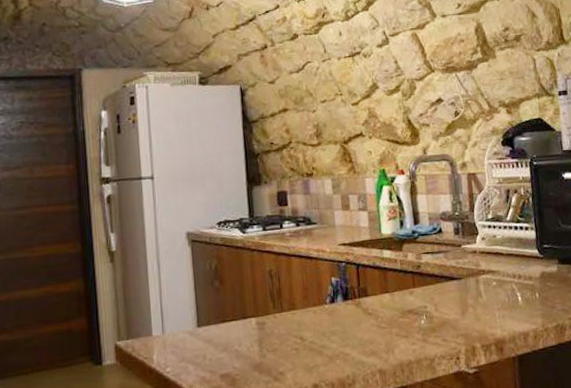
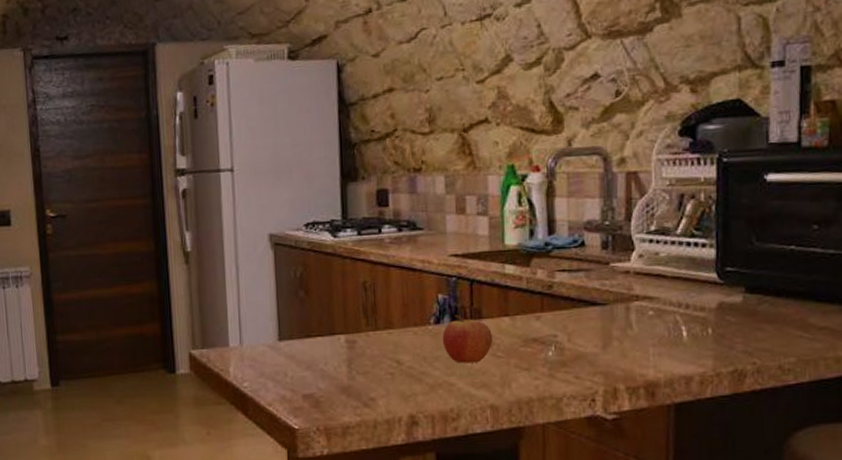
fruit: none [336,294,377,336] -> present [442,314,492,363]

